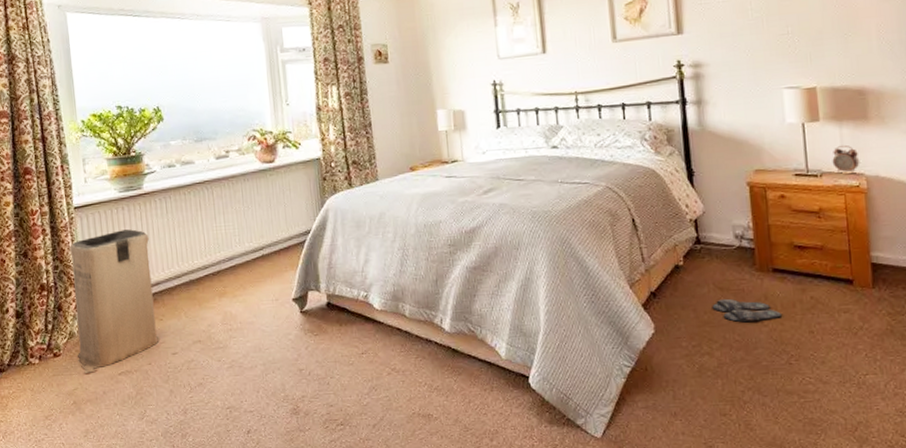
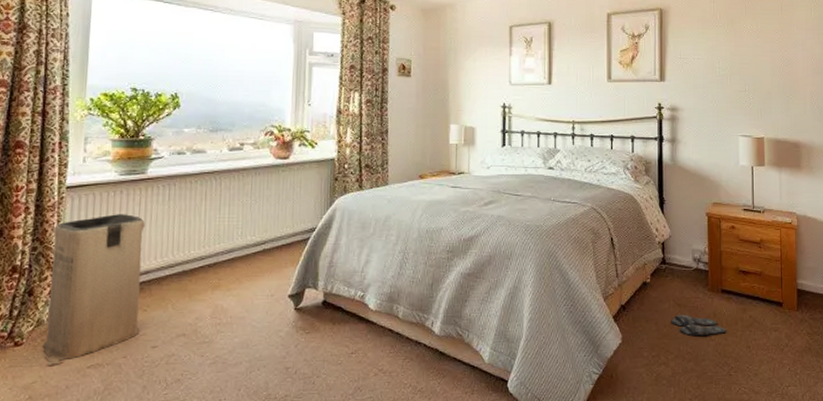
alarm clock: present [832,144,860,173] -> none [772,187,793,211]

